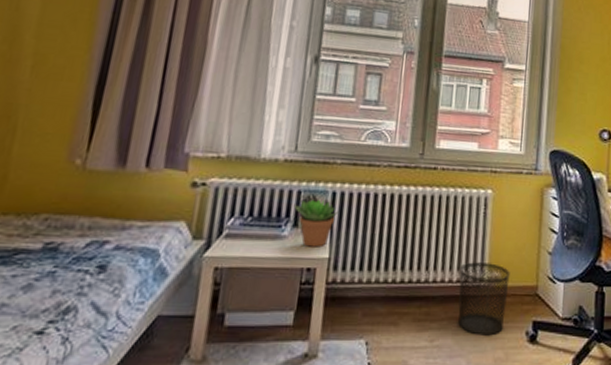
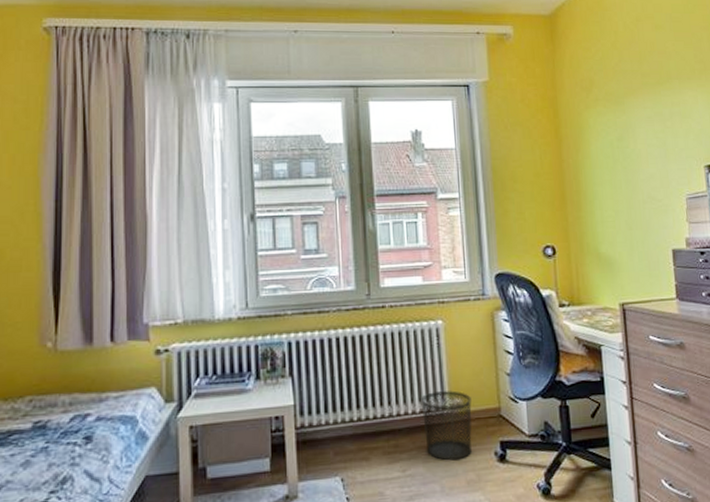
succulent plant: present [293,199,338,248] -> none [253,350,296,397]

